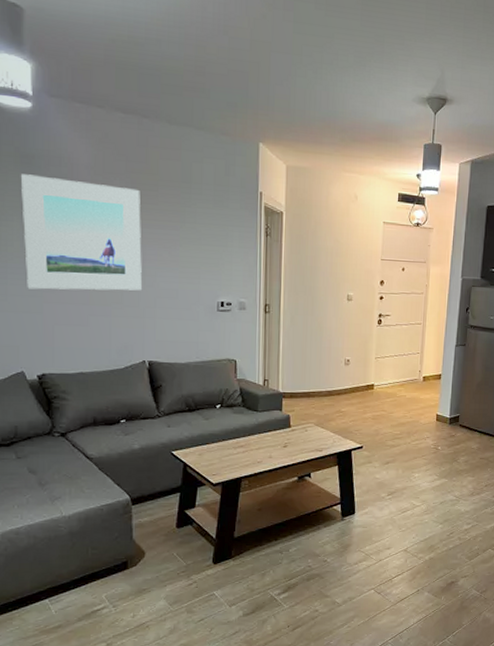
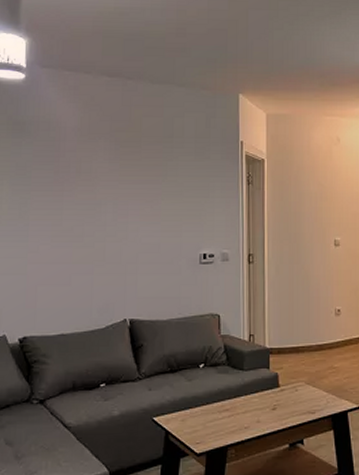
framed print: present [20,174,142,291] -> none [11,140,125,251]

